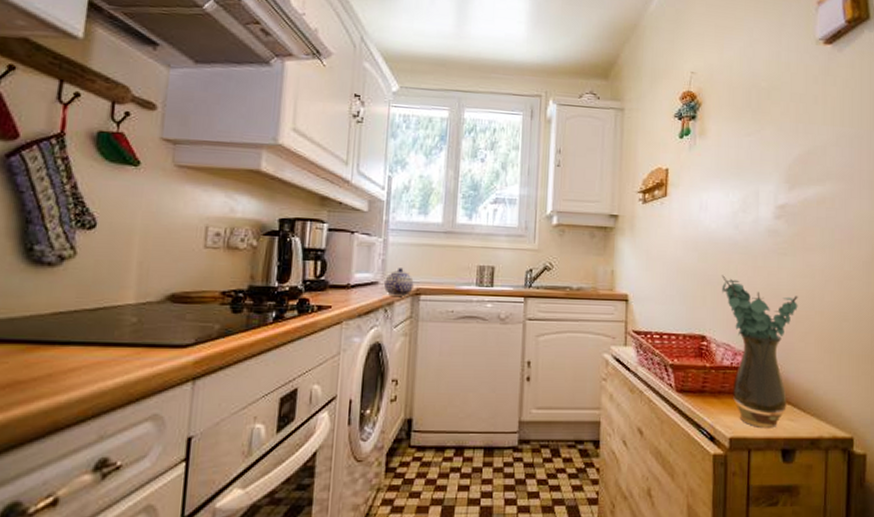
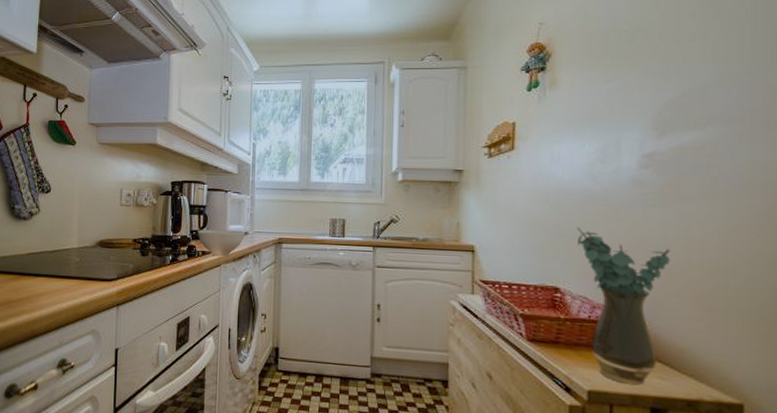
bowl: none [313,278,376,312] -> present [198,229,246,257]
teapot: present [384,268,414,296] -> none [253,220,276,245]

